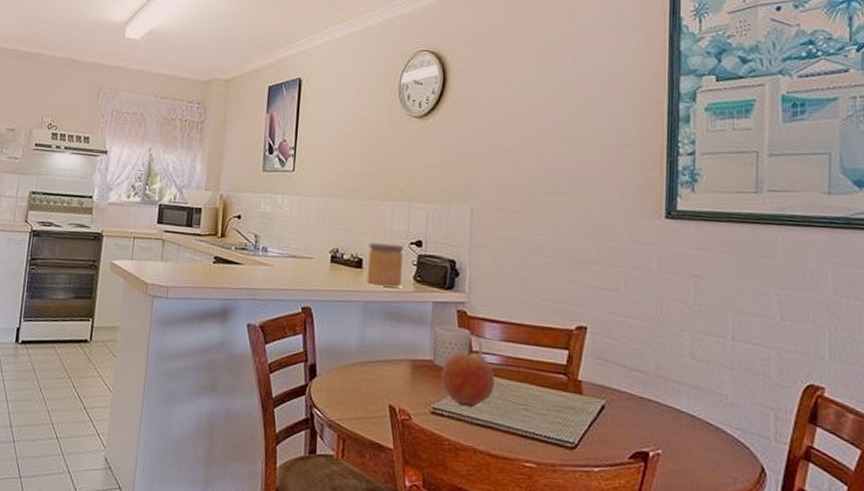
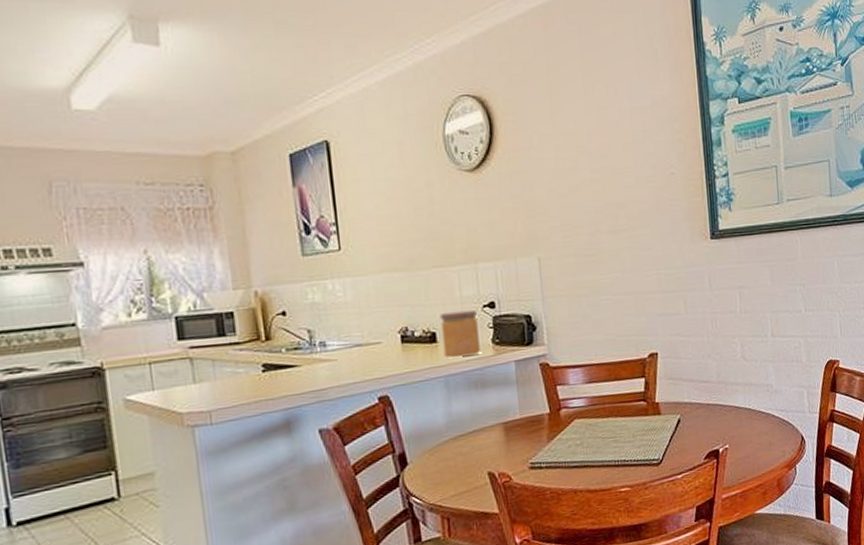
mug: present [432,325,482,368] -> none [520,379,569,423]
fruit: present [441,345,495,408] -> none [533,394,585,454]

